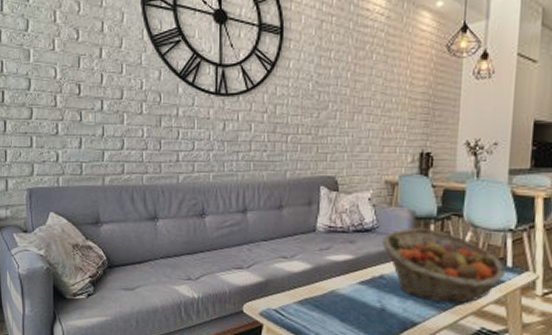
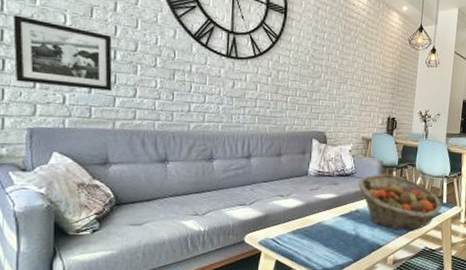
picture frame: none [12,74,100,145] -> present [13,15,112,91]

